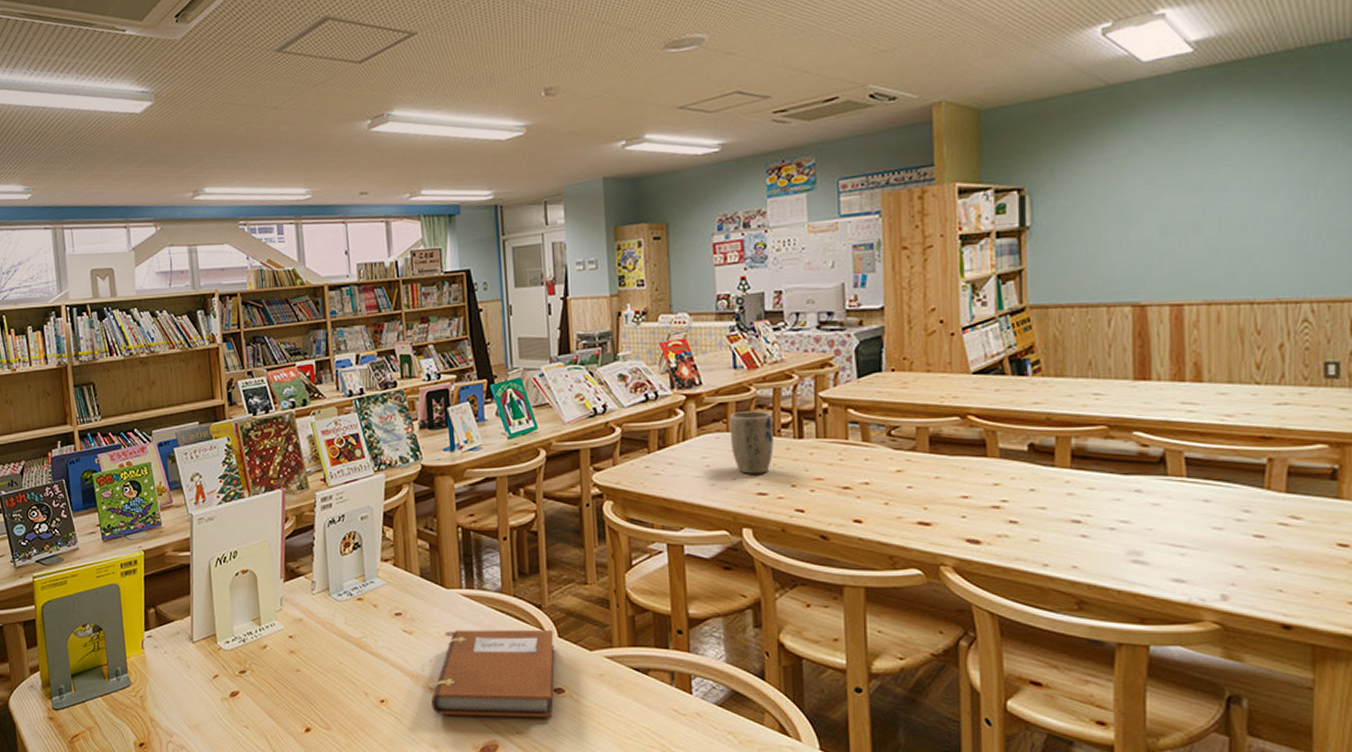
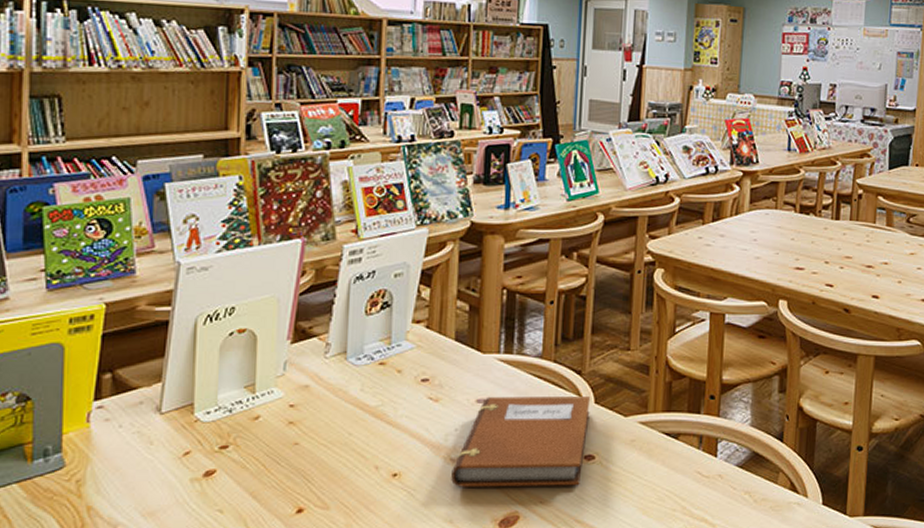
plant pot: present [729,411,774,474] -> none [777,191,816,250]

